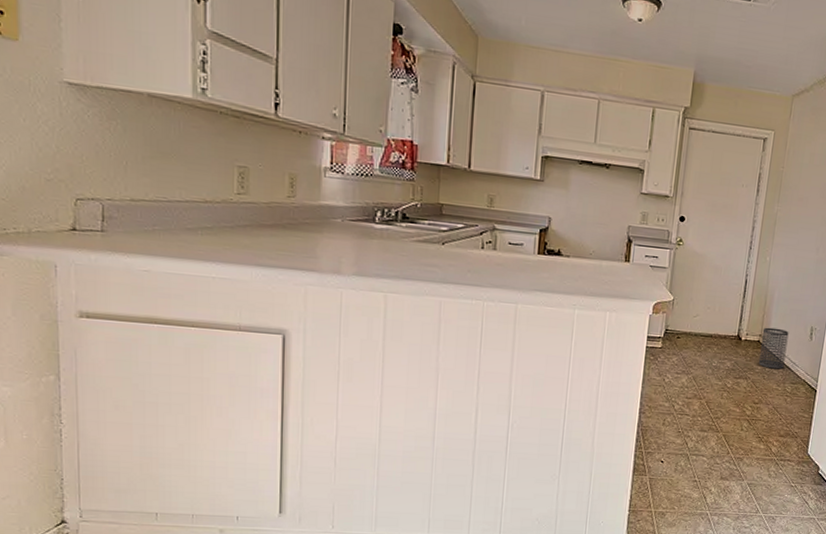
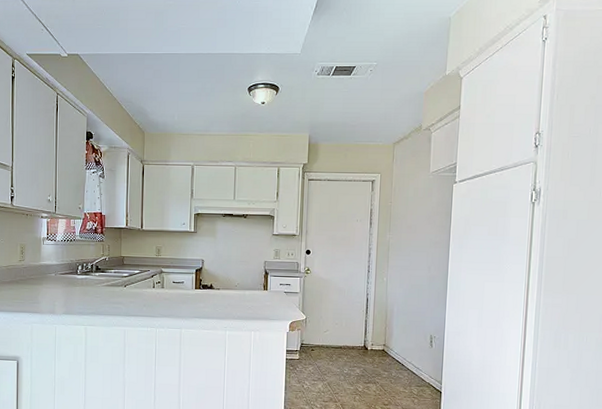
wastebasket: present [758,327,789,369] -> none [384,337,410,374]

